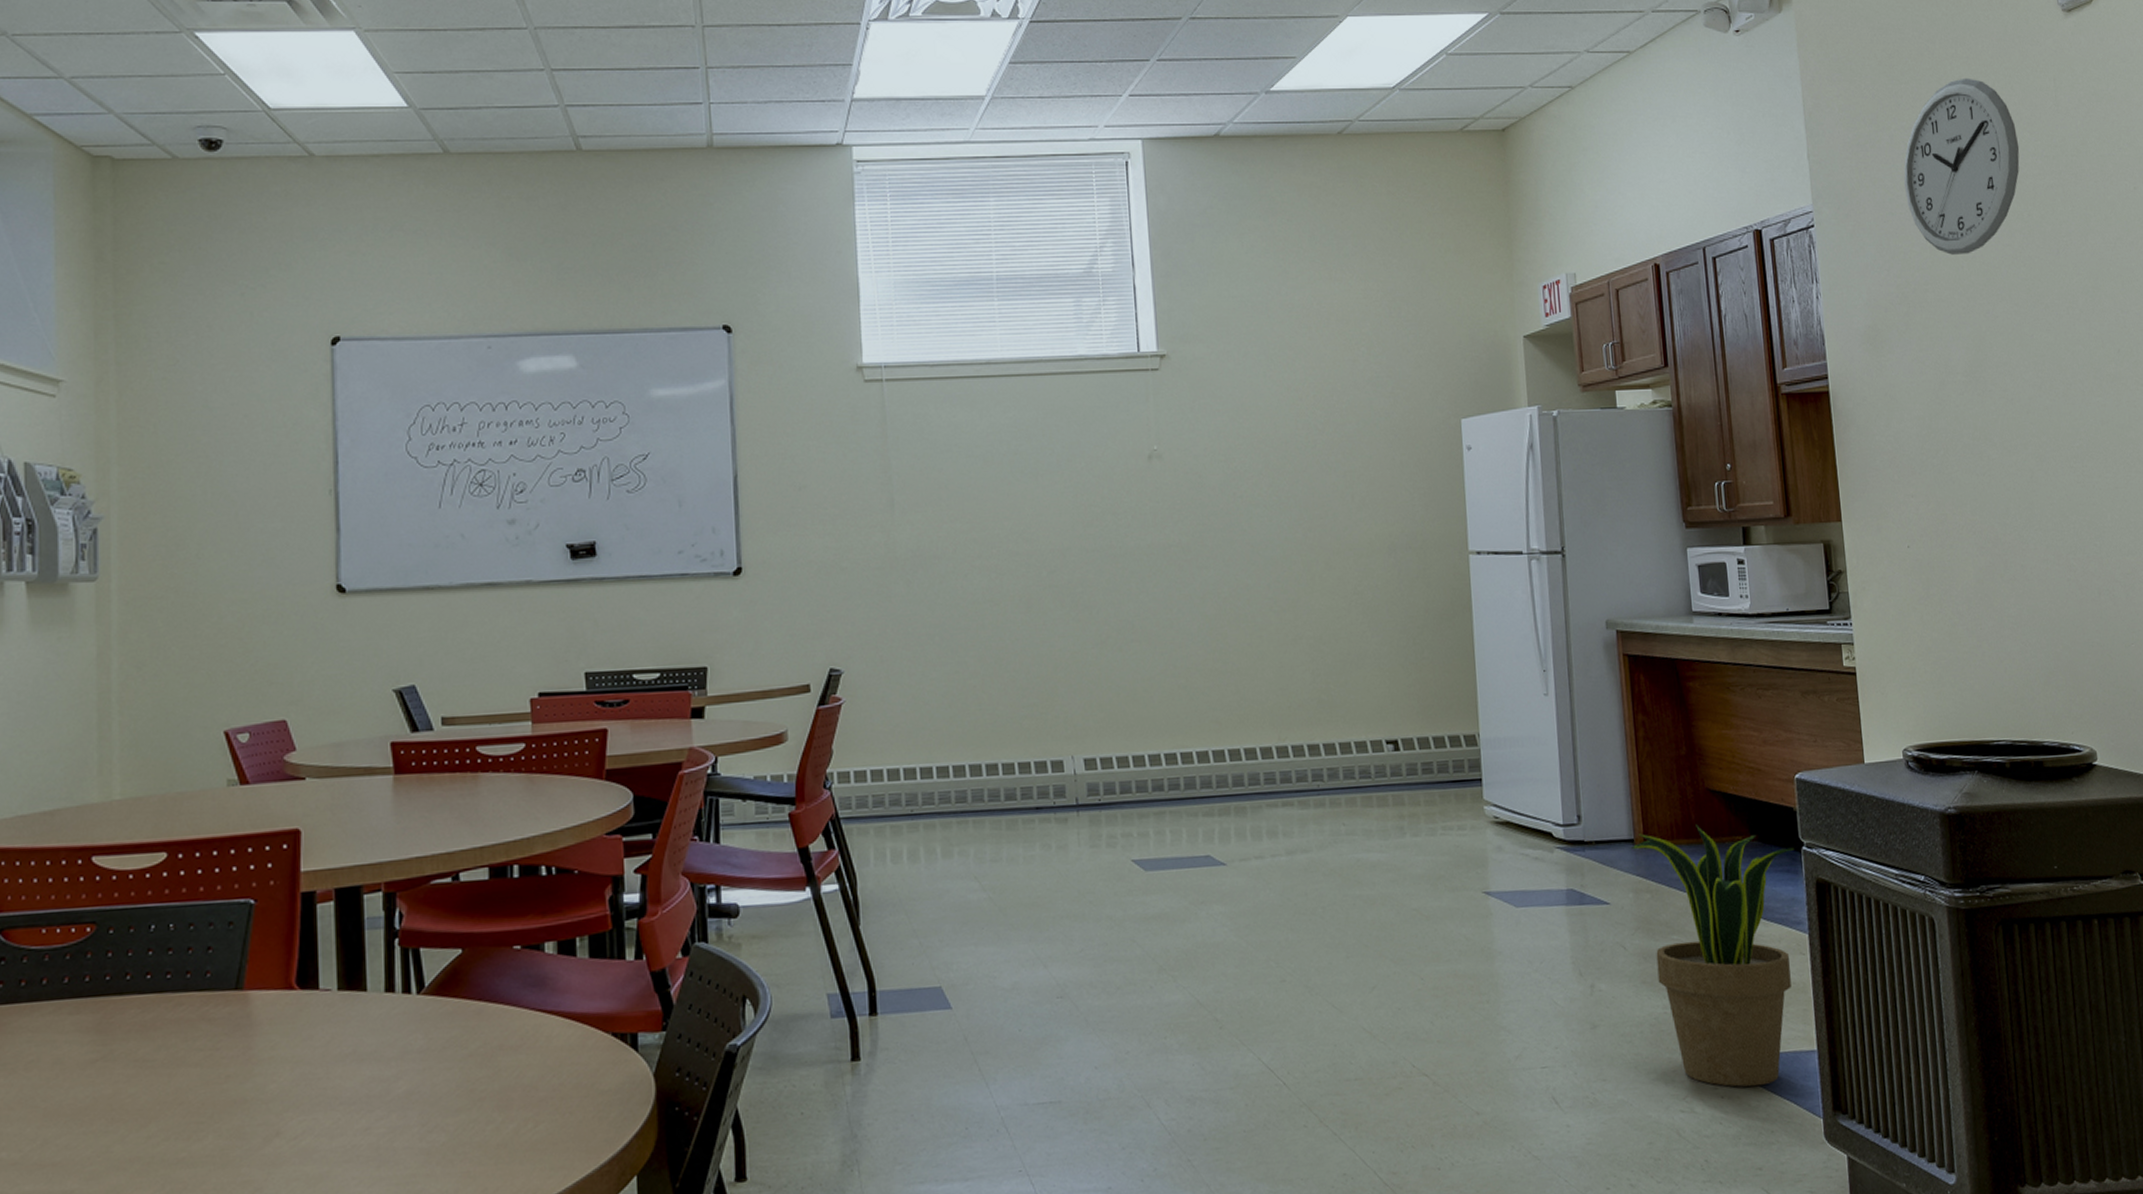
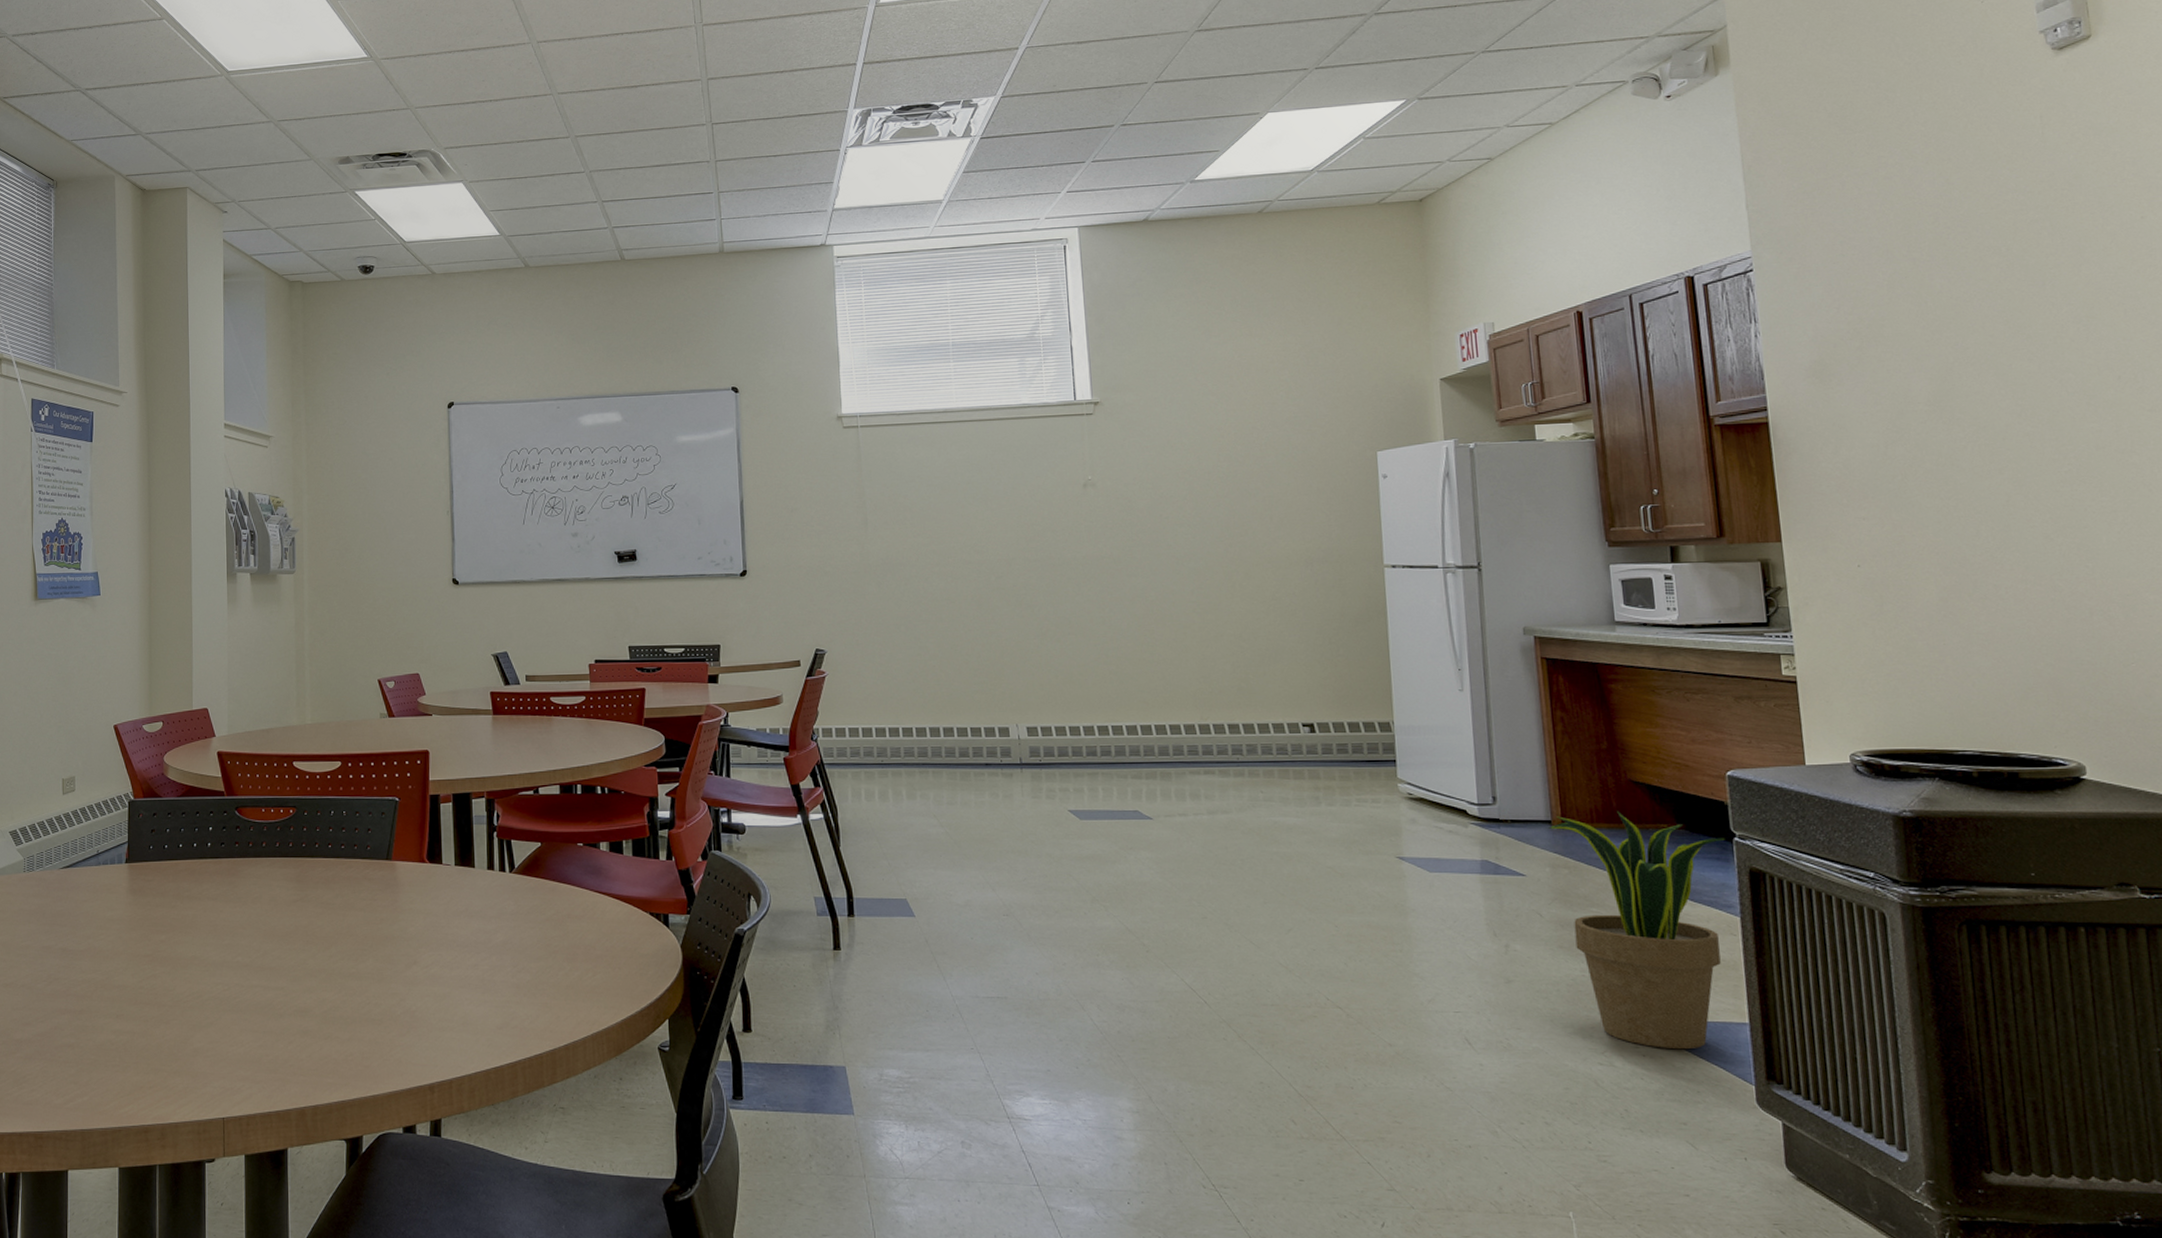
wall clock: present [1903,77,2020,255] -> none [1857,122,1997,291]

